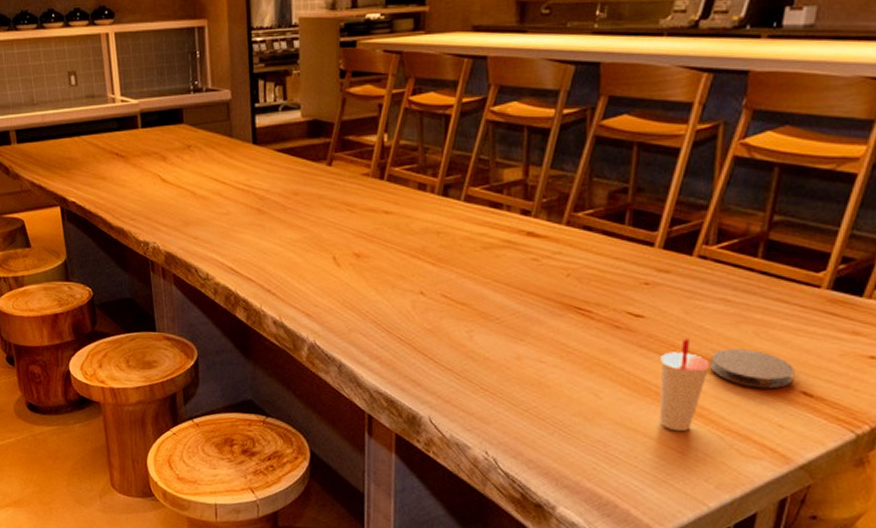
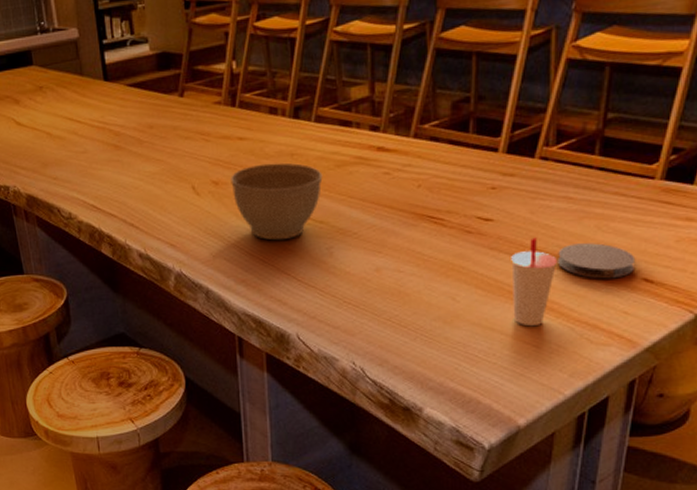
planter bowl: none [373,239,468,319] -> present [231,163,323,241]

